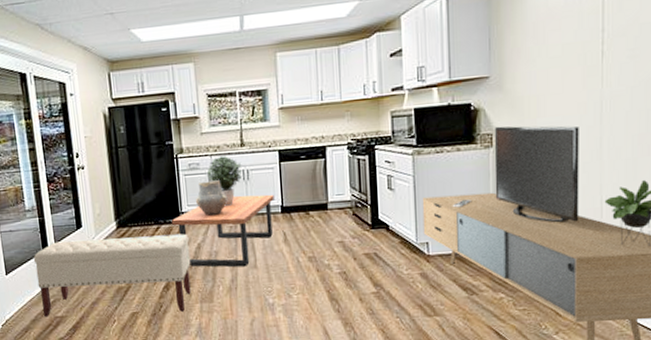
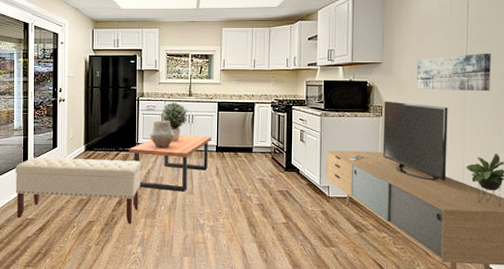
wall art: none [536,48,636,107] -> present [417,53,491,91]

